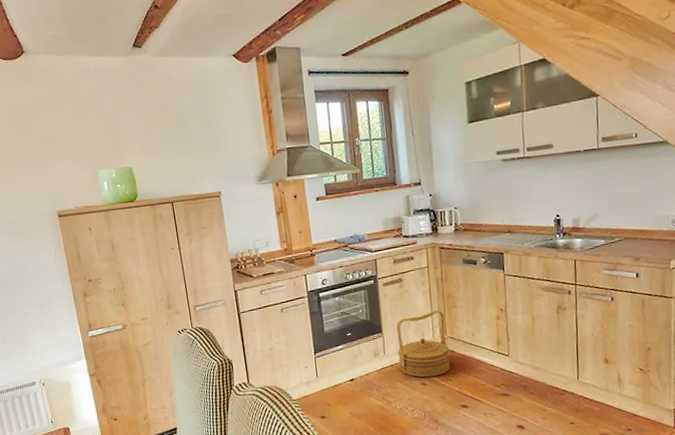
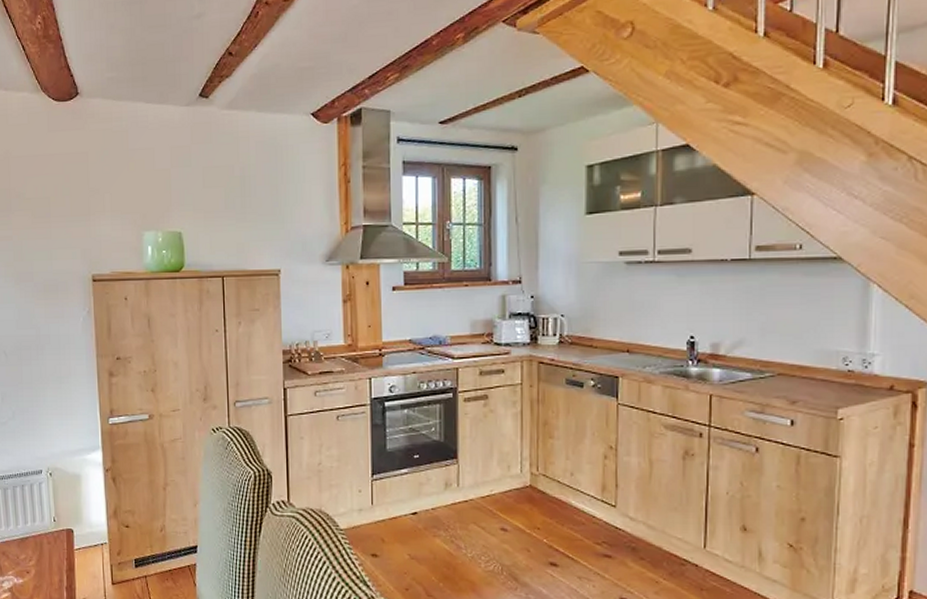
woven basket: present [396,309,451,378] -> none [475,438,542,522]

